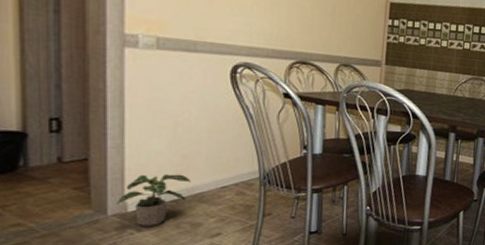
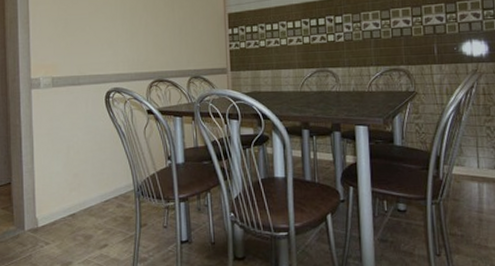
potted plant: present [116,174,191,227] -> none [30,191,82,241]

